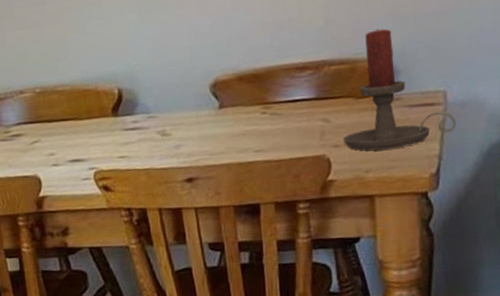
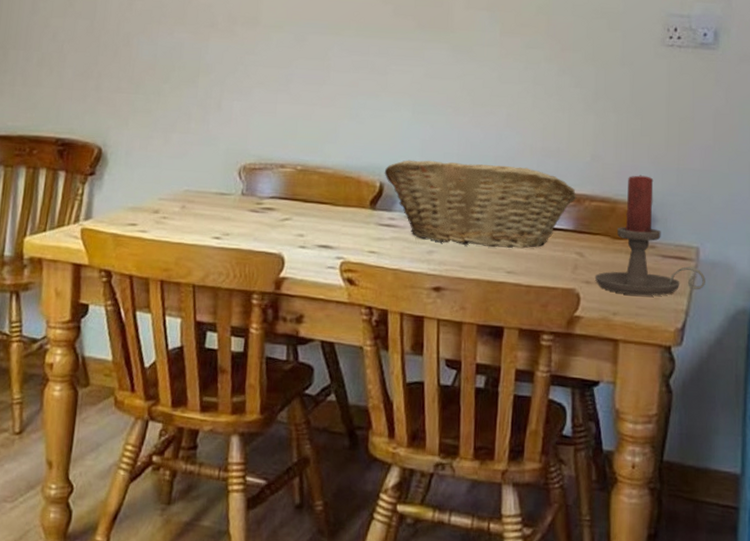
fruit basket: none [120,45,315,136] -> present [384,160,577,249]

